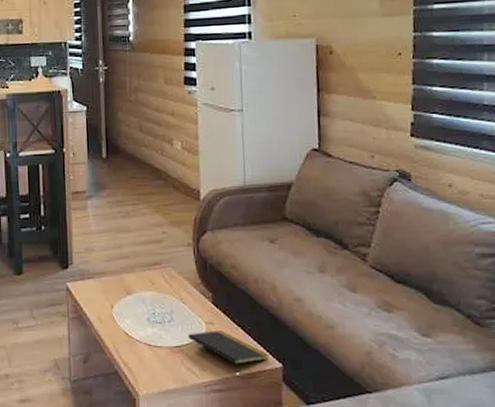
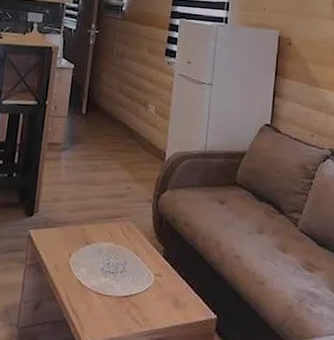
notepad: present [187,330,270,373] -> none [136,282,207,323]

